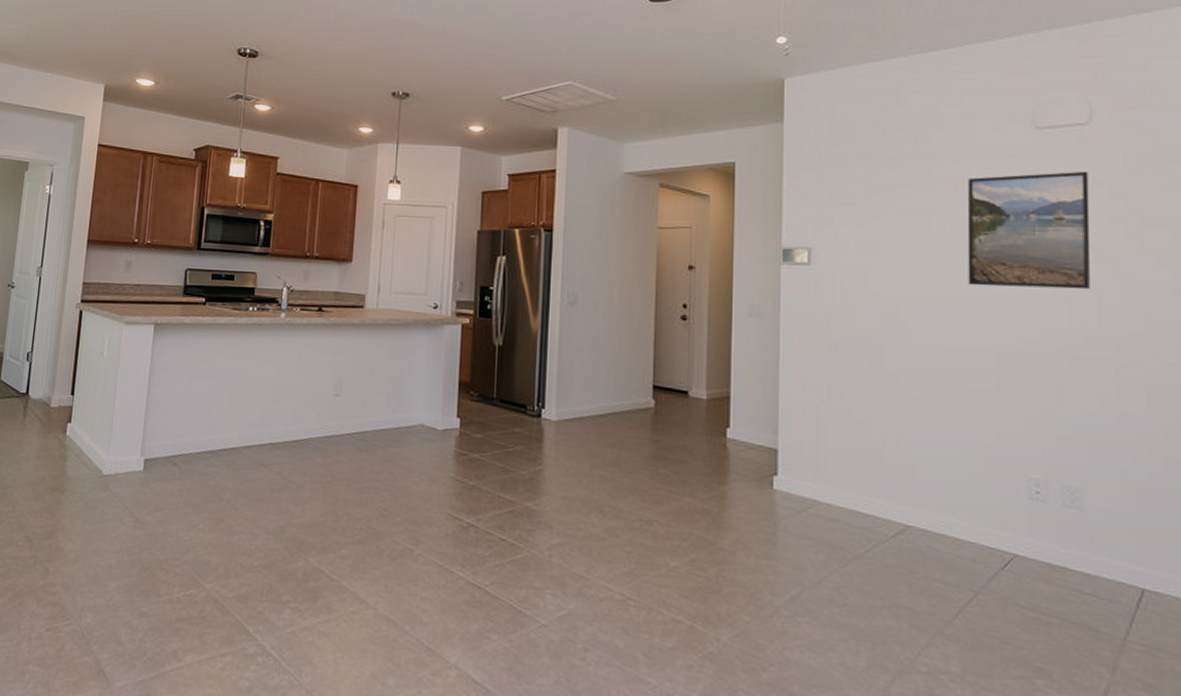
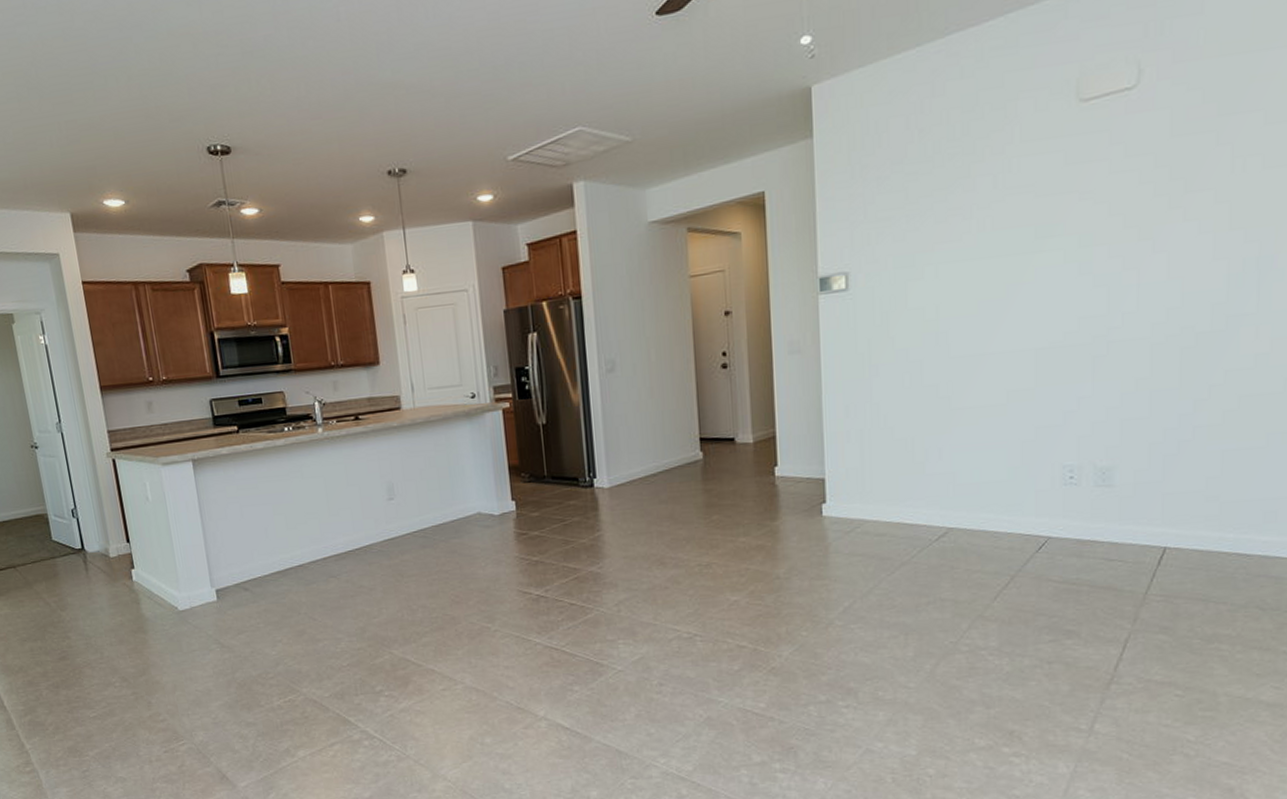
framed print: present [967,171,1091,290] -> none [1007,141,1134,286]

